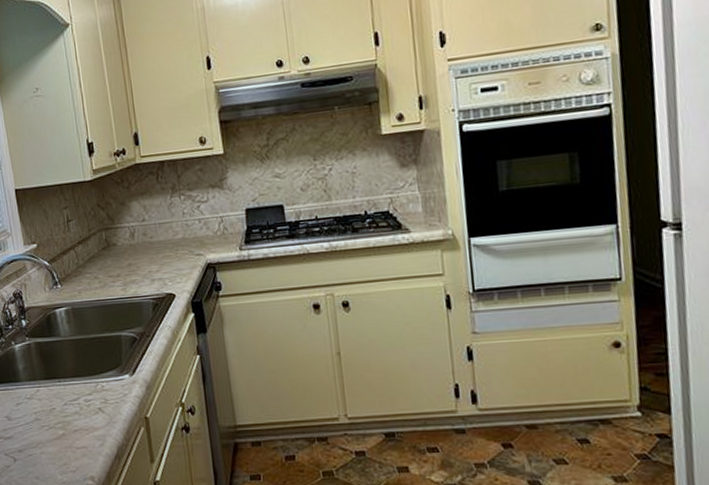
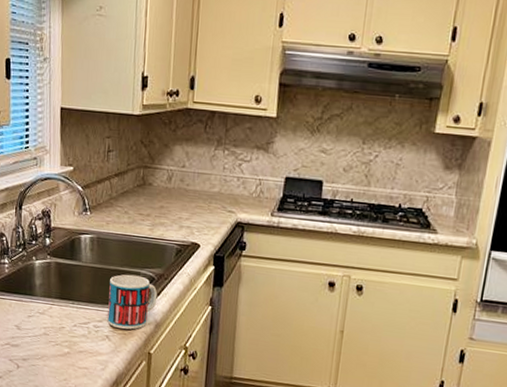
mug: none [92,338,144,398] -> present [107,274,158,330]

